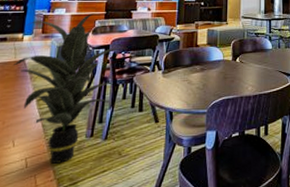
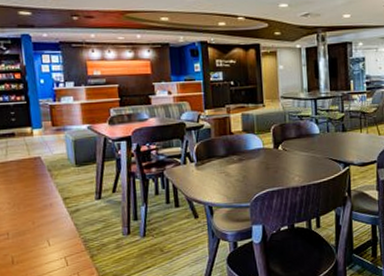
indoor plant: present [12,13,128,164] -> none [28,100,152,261]

